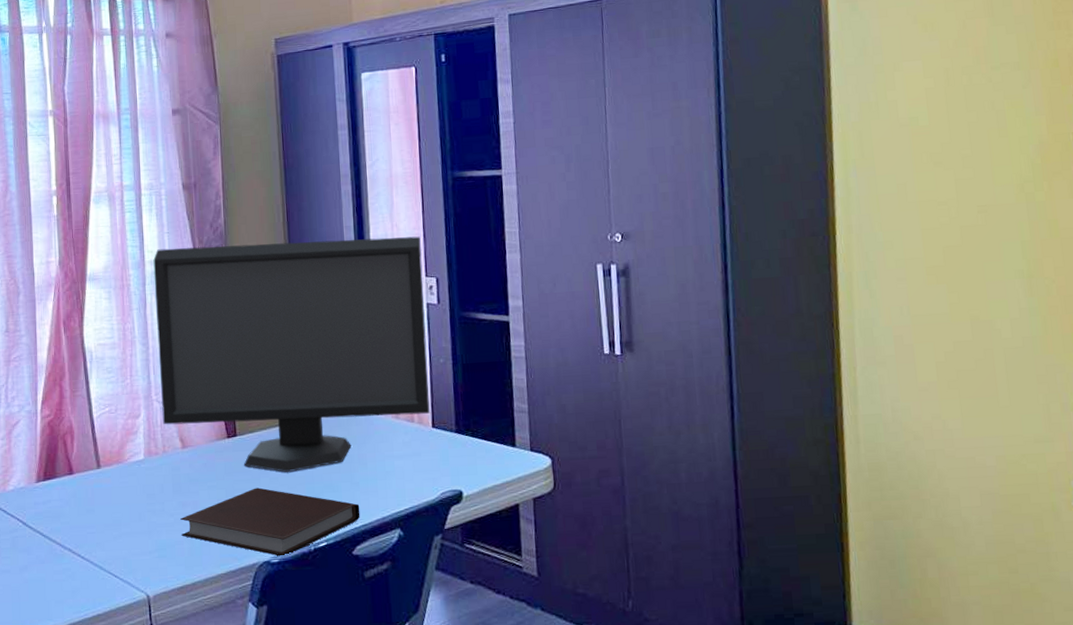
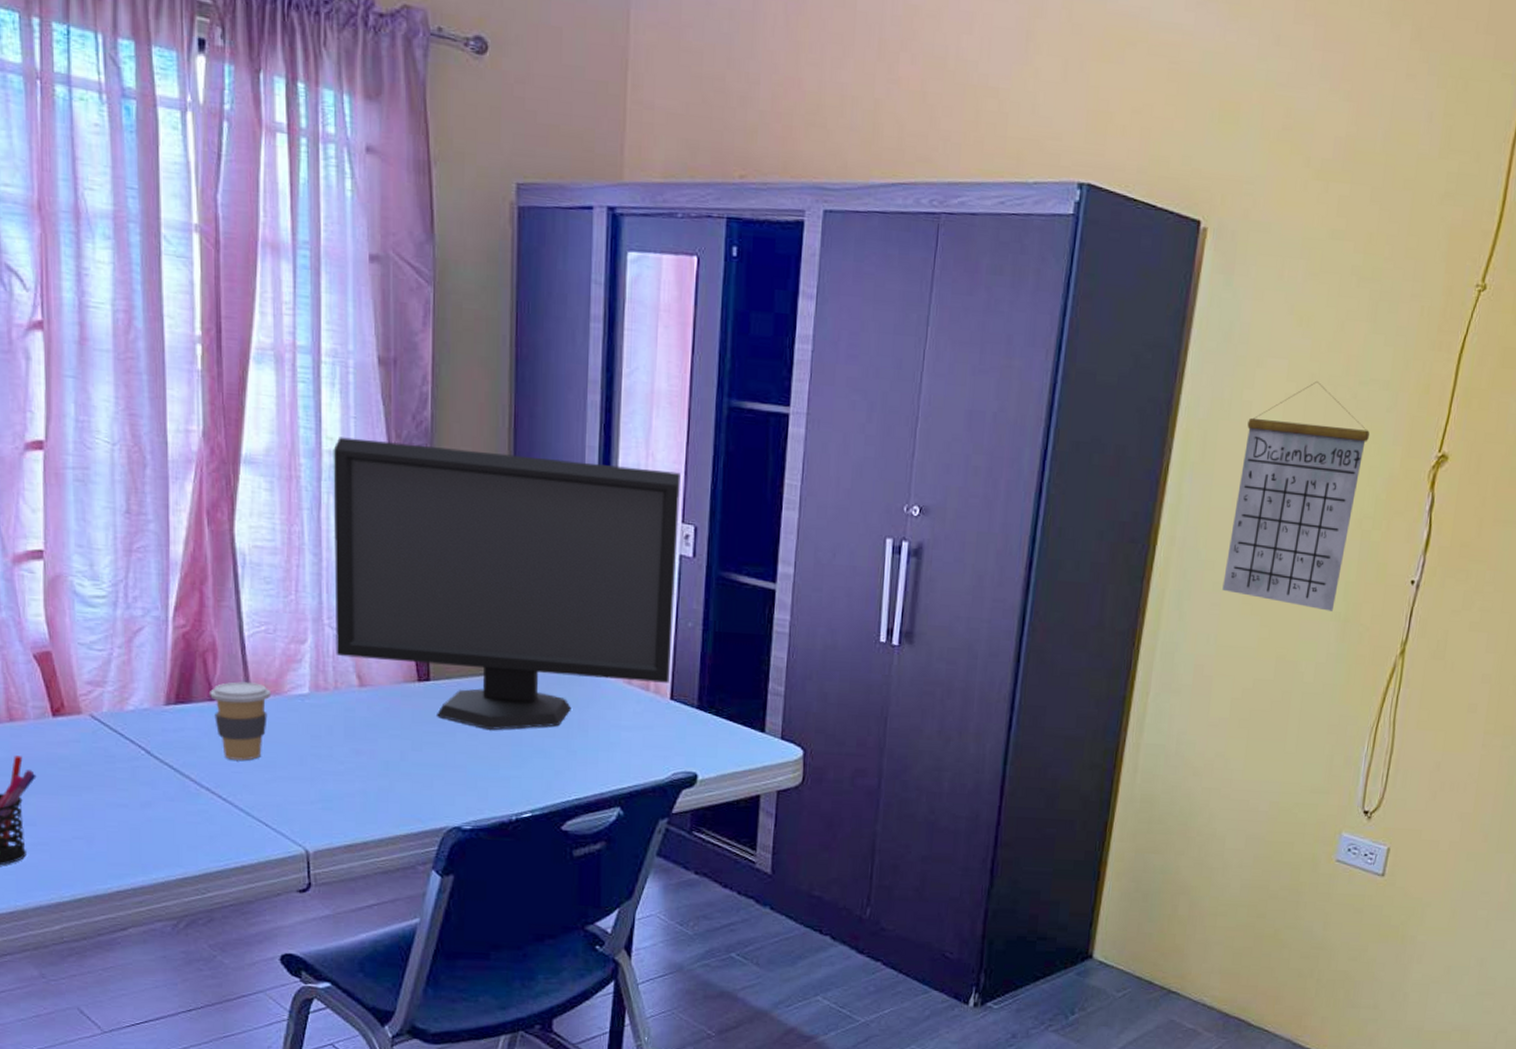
coffee cup: none [69,455,116,523] -> present [210,681,272,761]
notebook: present [180,487,360,557] -> none [352,743,575,825]
calendar: none [896,73,1016,270] -> present [1222,380,1370,611]

